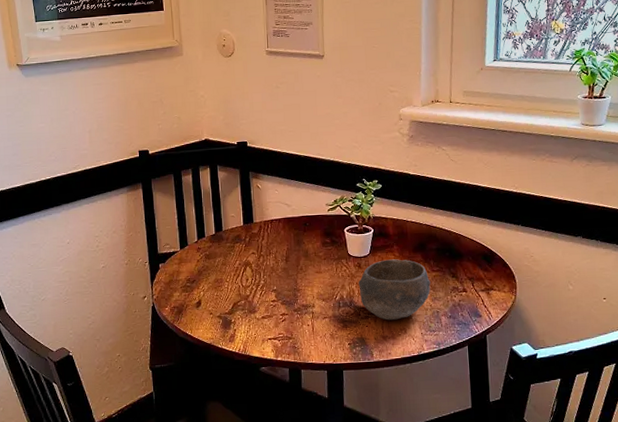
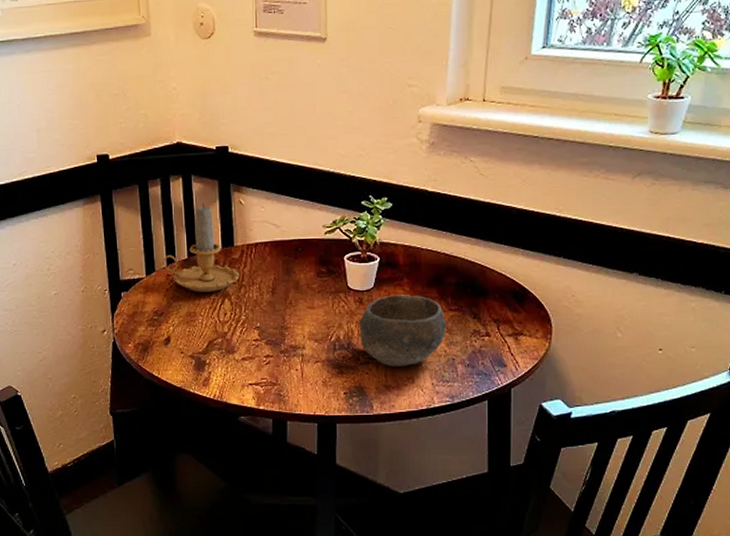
candle: none [194,188,259,262] -> present [163,203,240,292]

